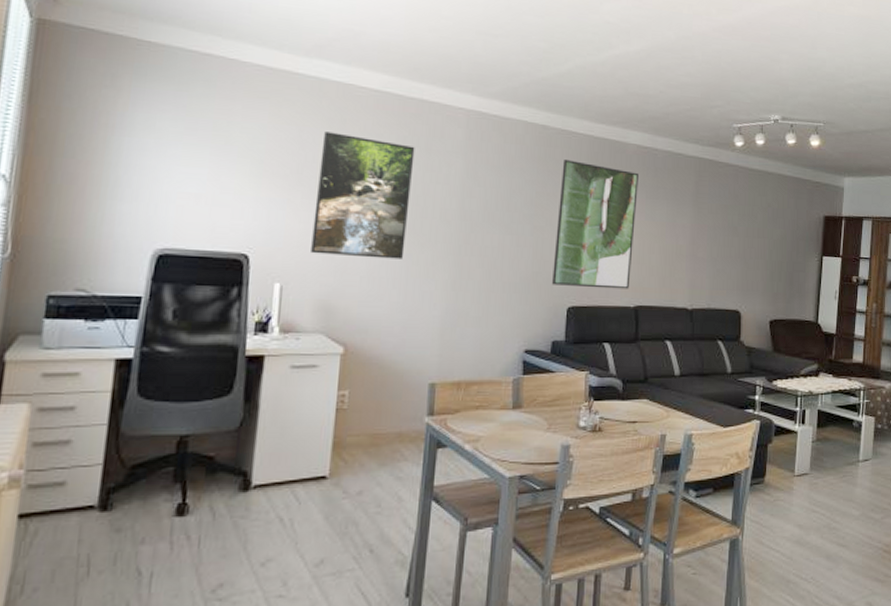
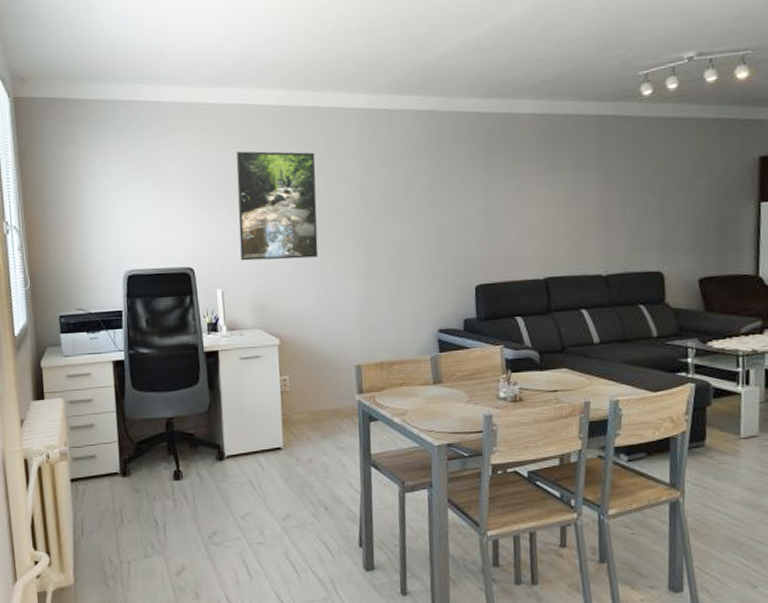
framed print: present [552,158,638,289] -> none [455,140,537,266]

